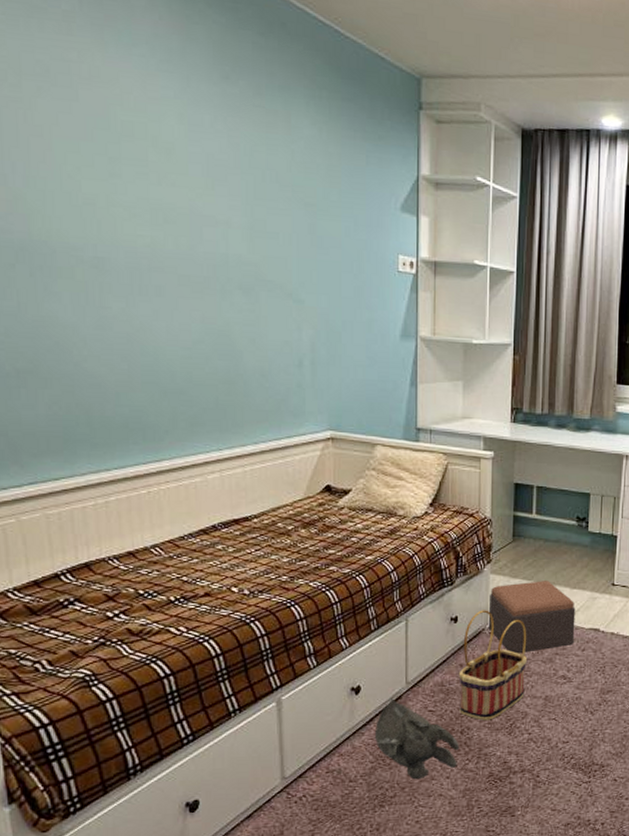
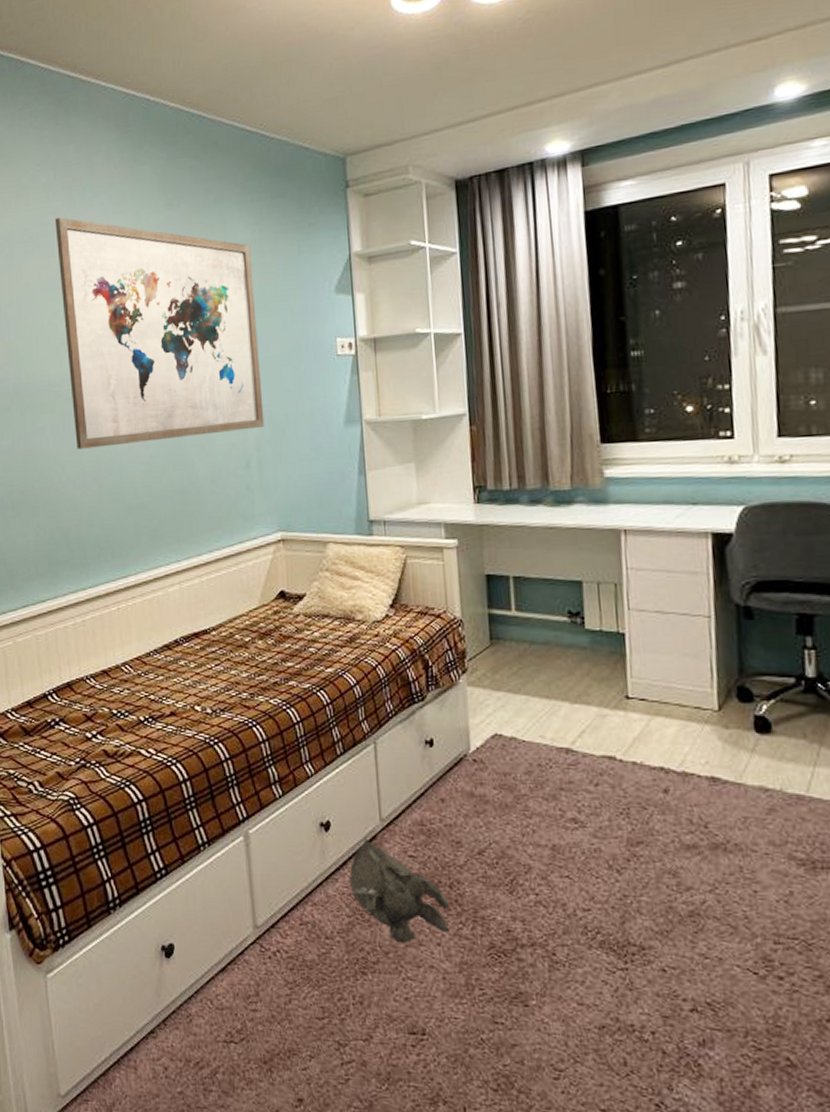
wall art: none [79,57,320,330] -> present [54,217,265,449]
basket: present [458,610,527,721] -> none [440,731,525,873]
footstool: present [488,581,576,654] -> none [468,694,583,788]

